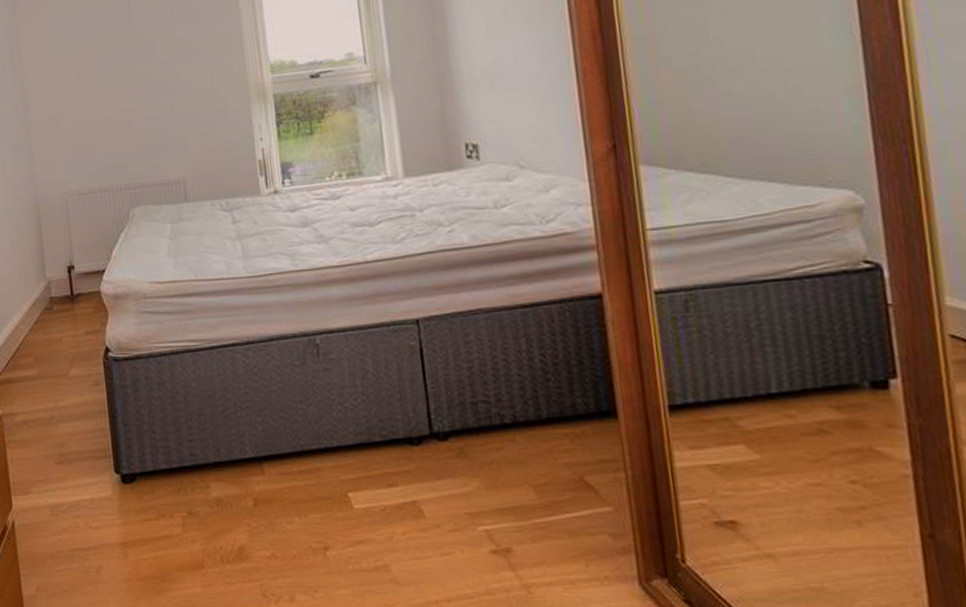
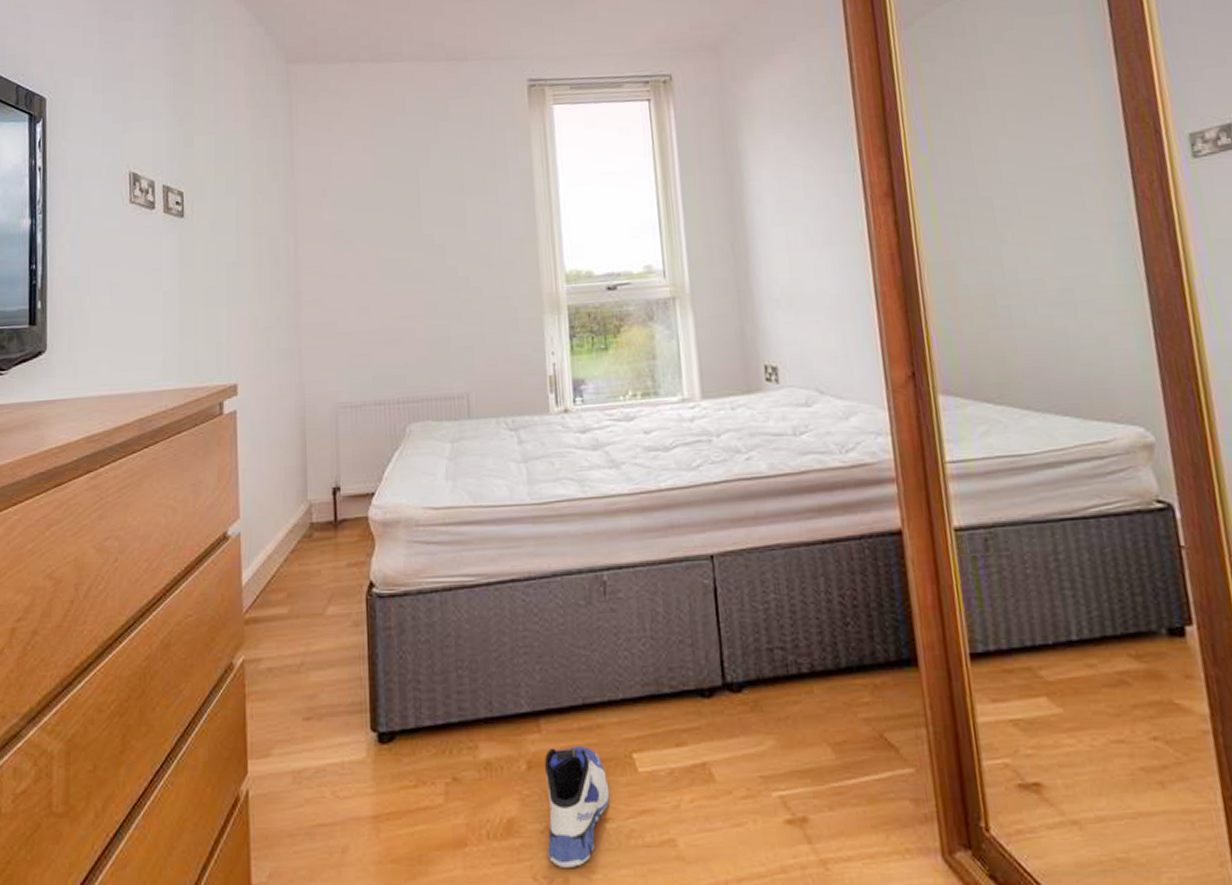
sneaker: none [268,485,329,587] -> present [544,745,610,867]

